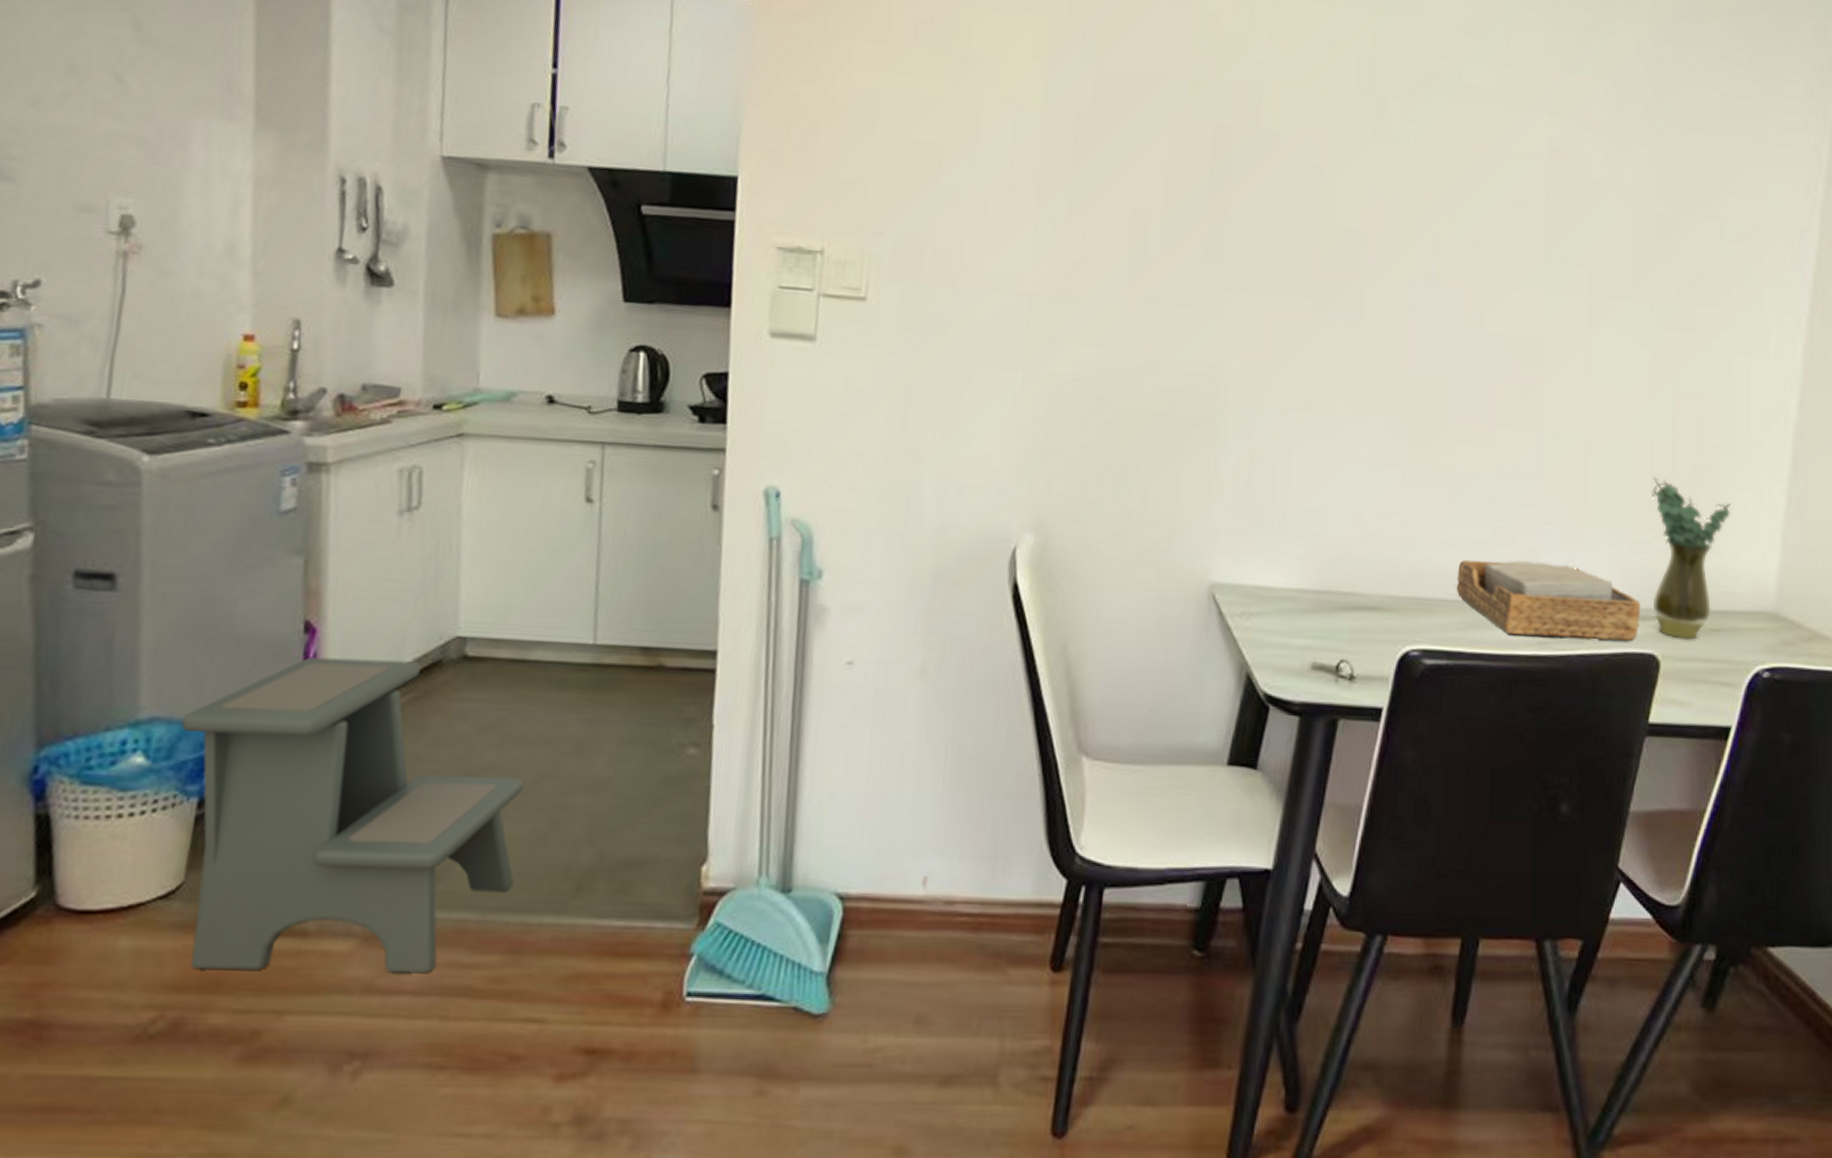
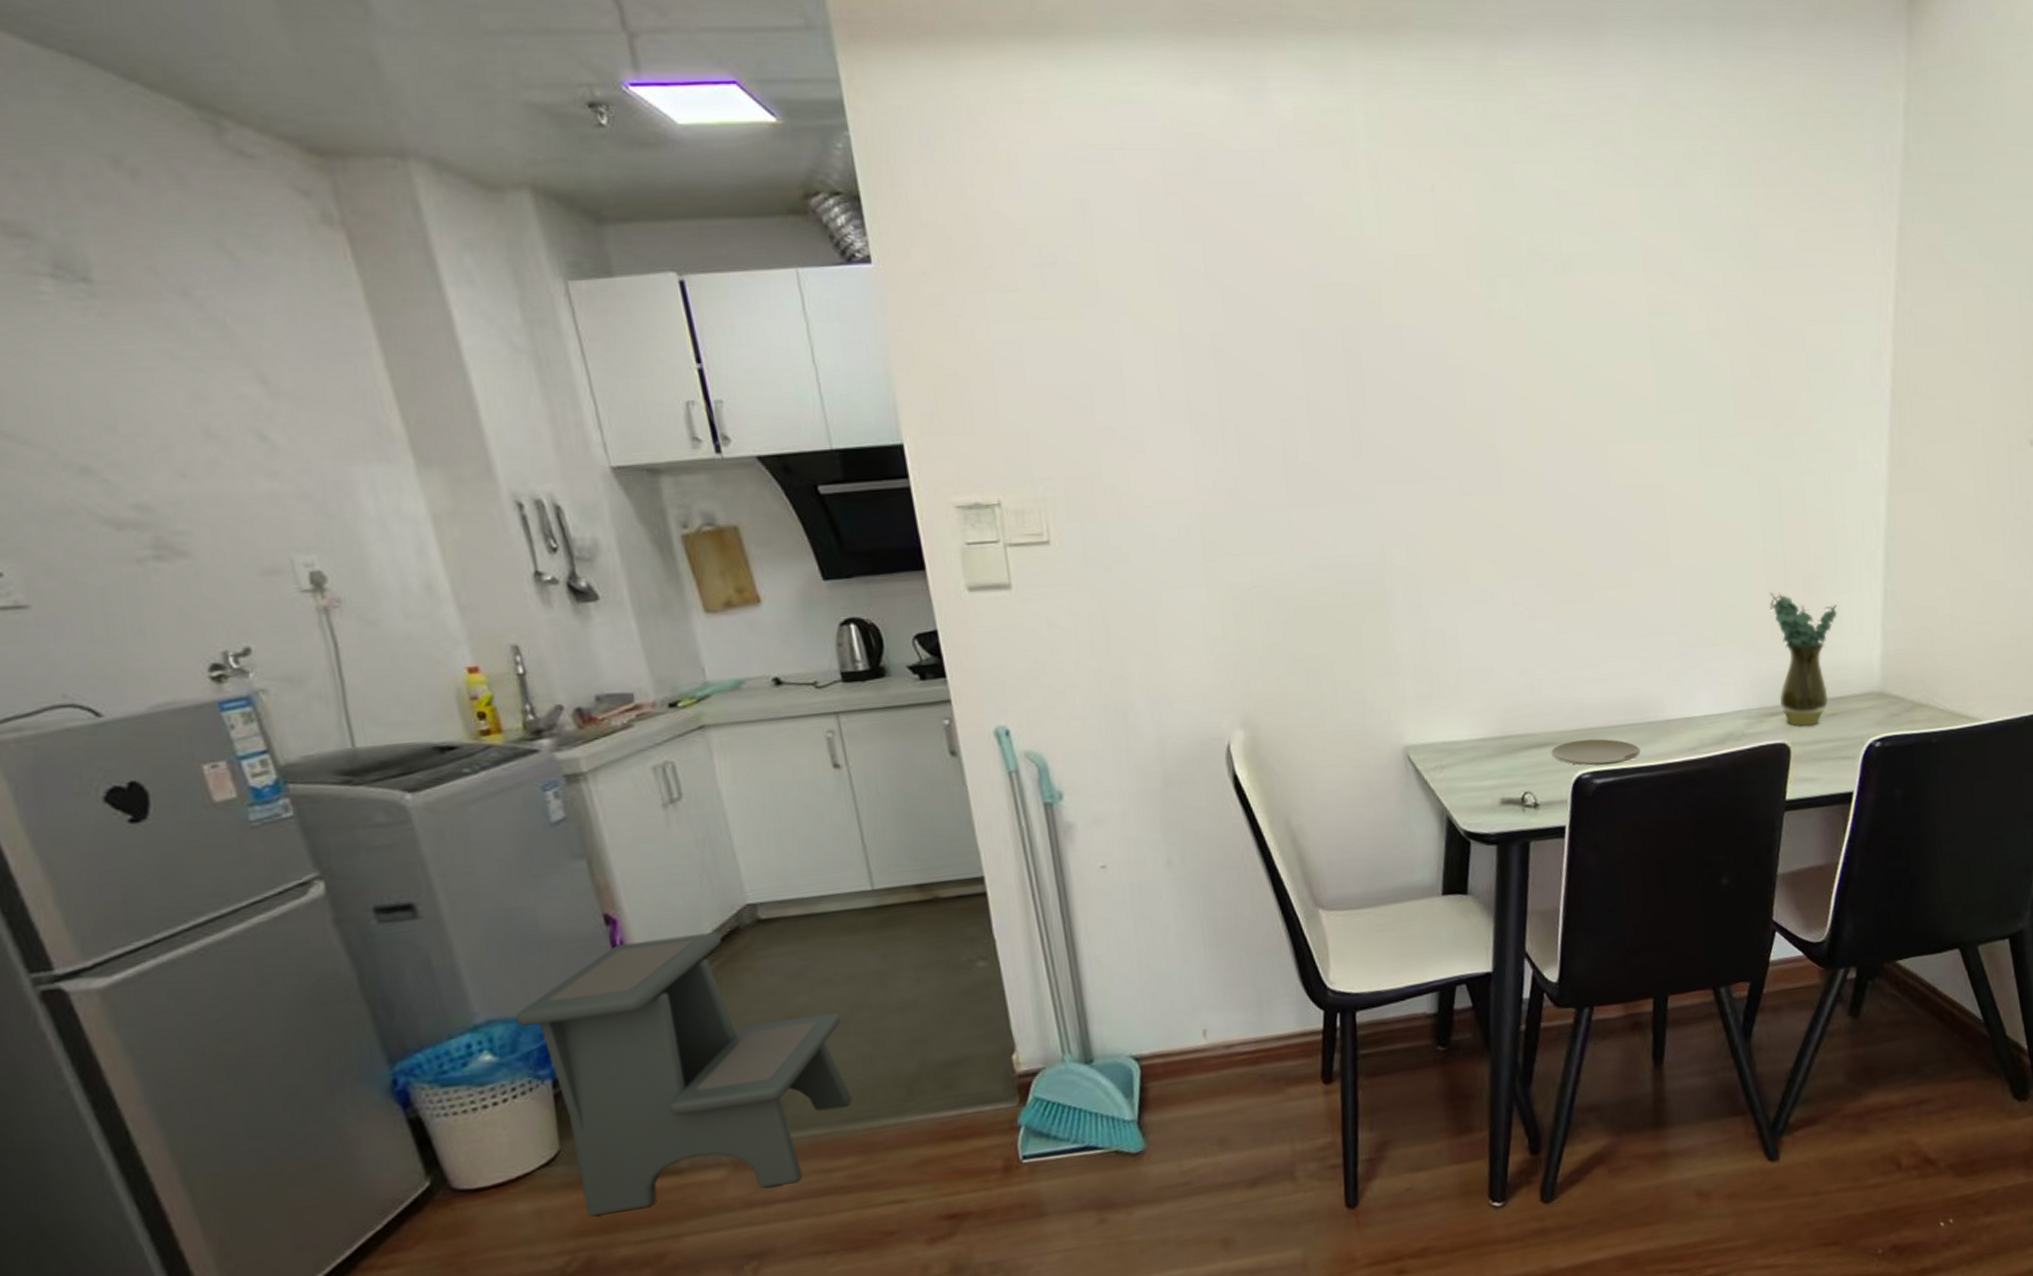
plate: none [1378,610,1482,645] -> present [1551,739,1641,766]
napkin holder: present [1457,560,1641,641] -> none [1614,680,1771,747]

